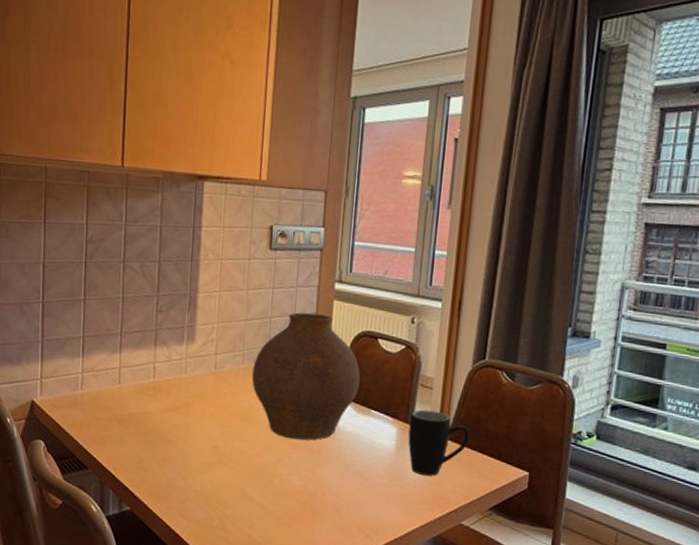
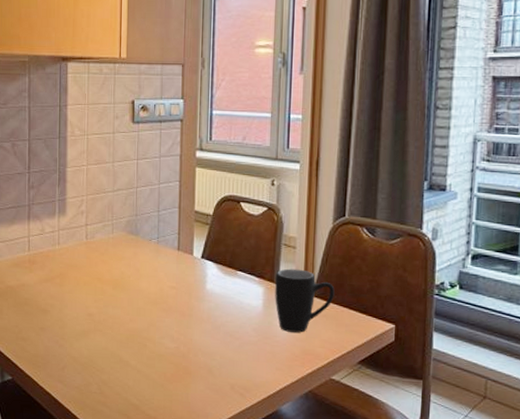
vase: present [251,312,360,441] -> none [121,181,225,304]

